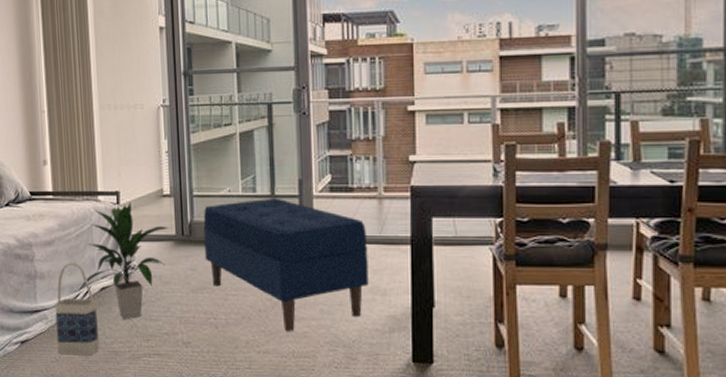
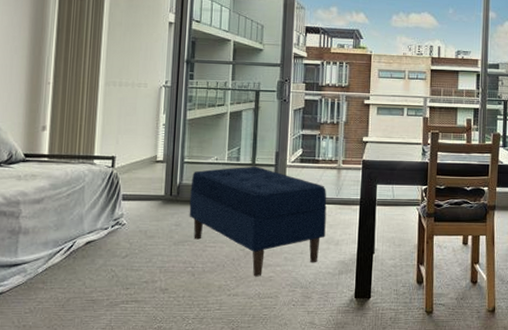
bag: present [55,262,100,355] -> none [33,218,80,305]
indoor plant: present [78,202,169,320] -> none [62,166,159,271]

